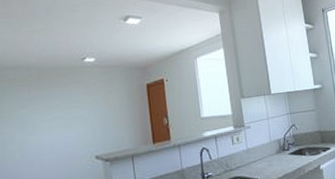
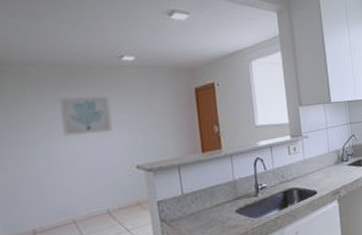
wall art: none [32,93,76,131] -> present [59,95,113,137]

